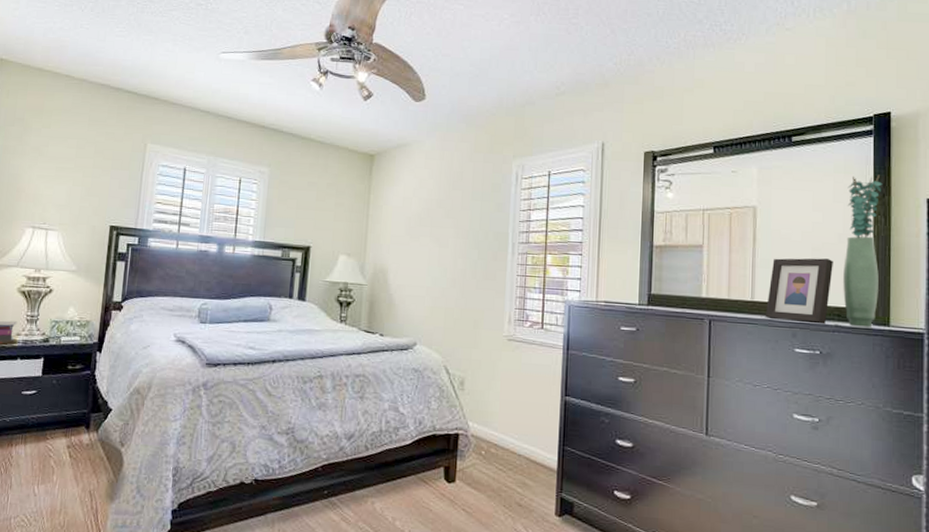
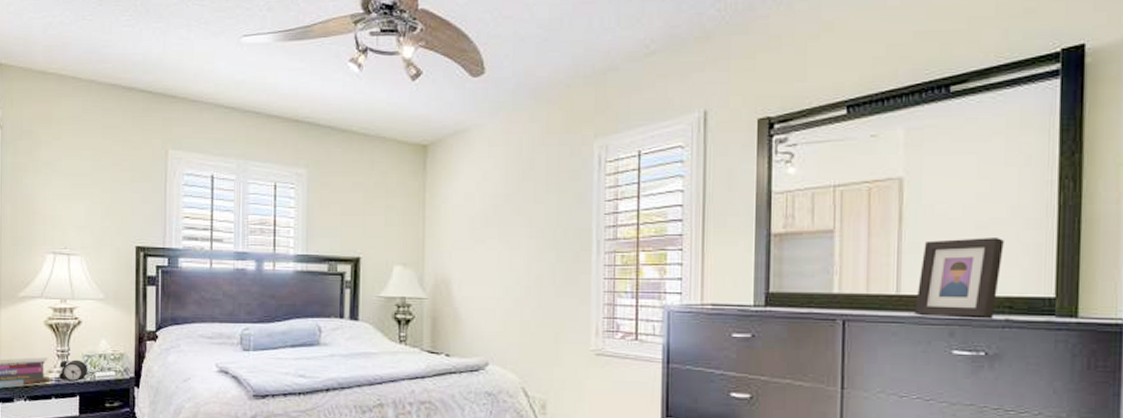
alarm clock: none [25,324,54,345] -> present [58,359,87,382]
vase: present [843,174,882,327] -> none [1016,127,1071,320]

